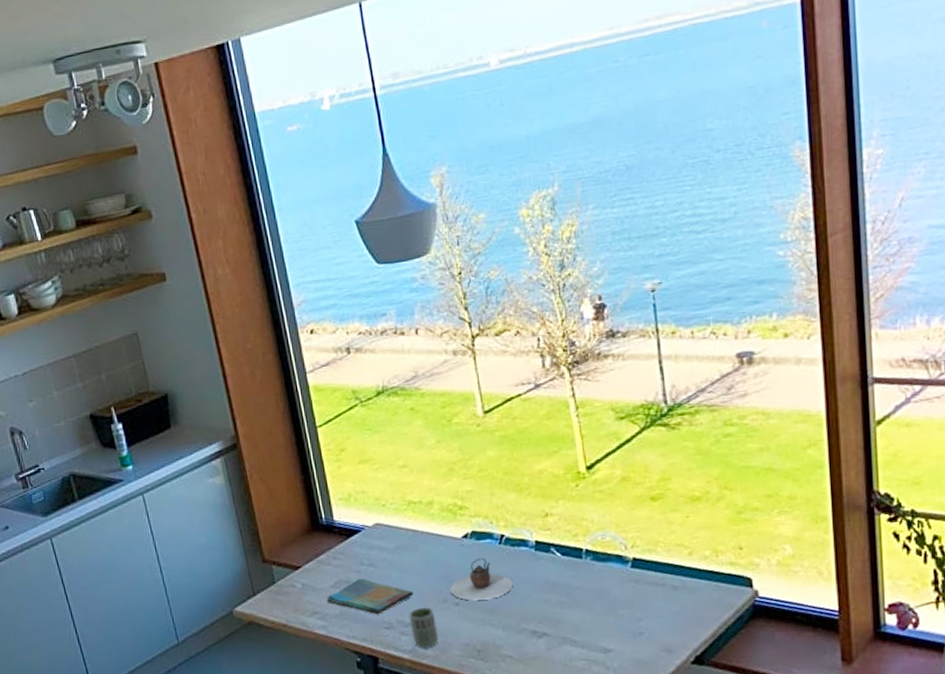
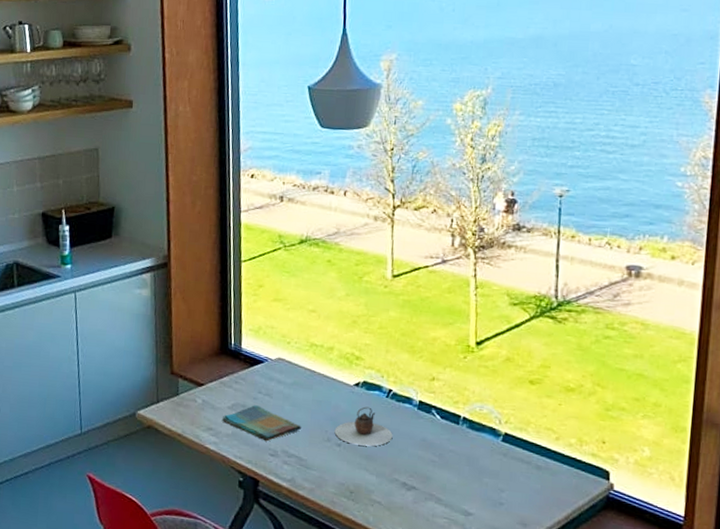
cup: present [408,607,439,648] -> none [293,442,317,481]

